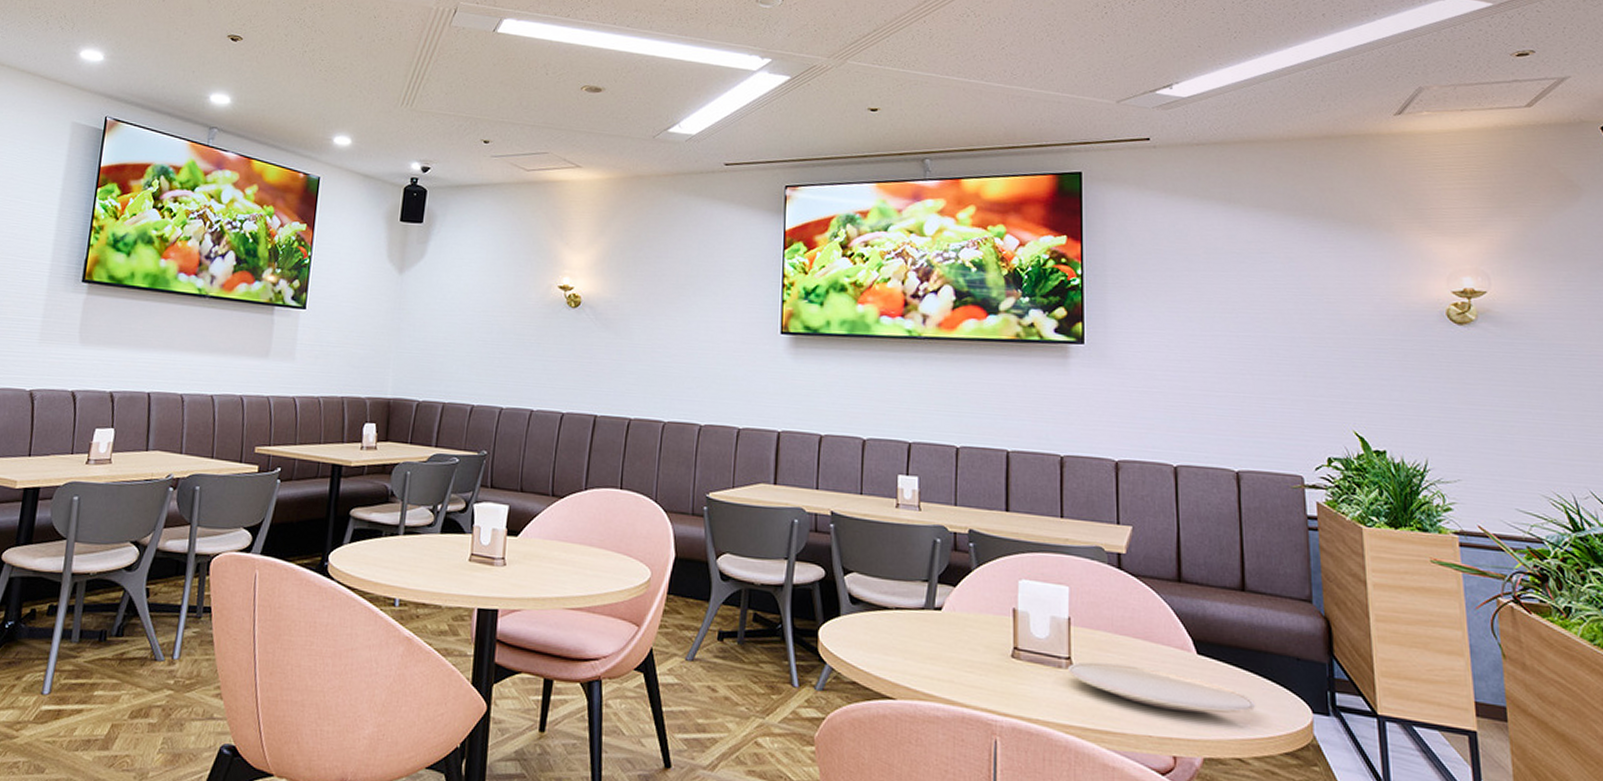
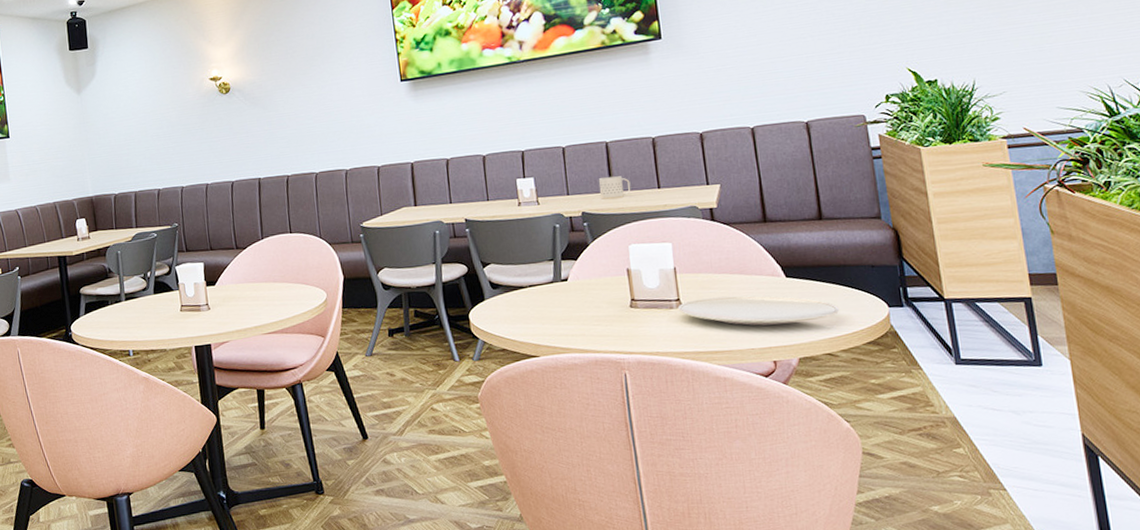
mug: none [992,492,1029,522] -> present [598,176,631,200]

